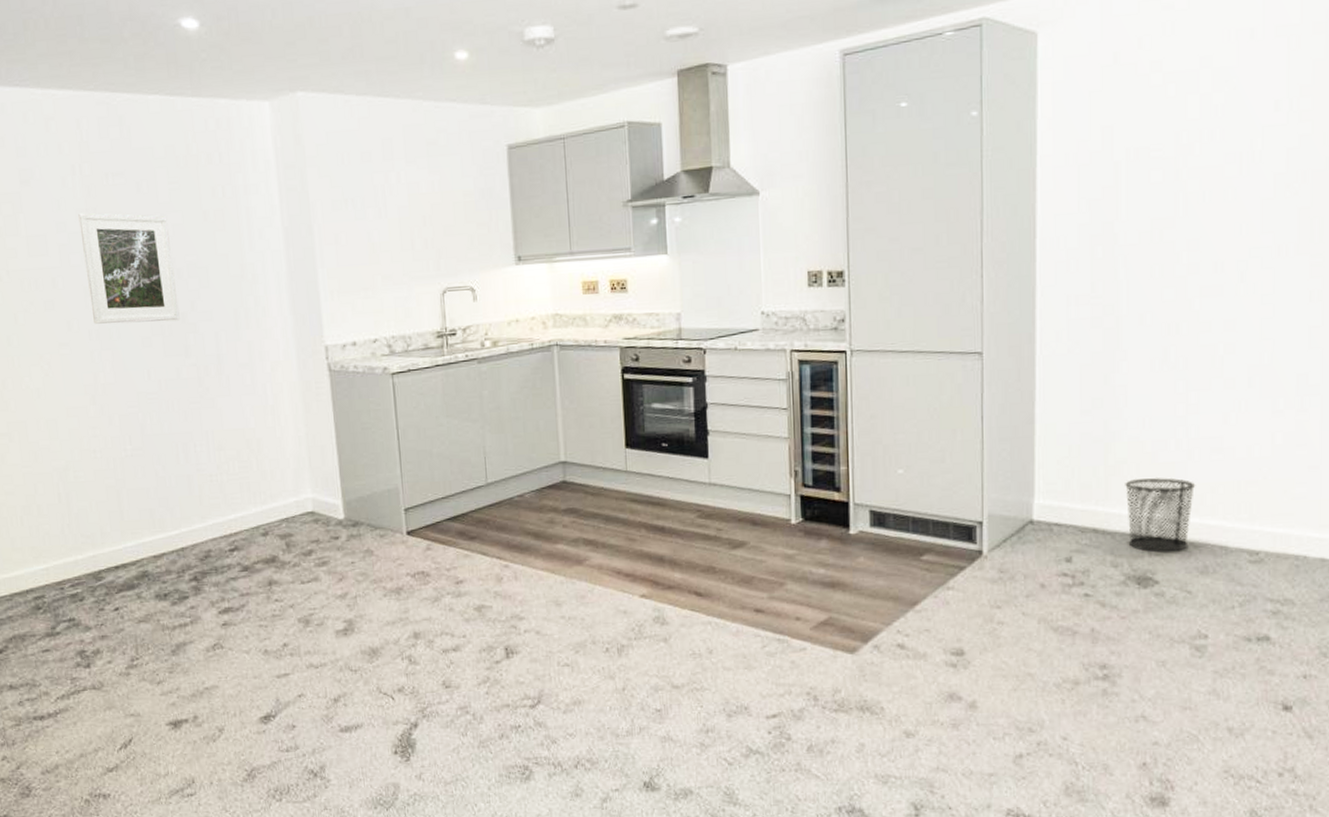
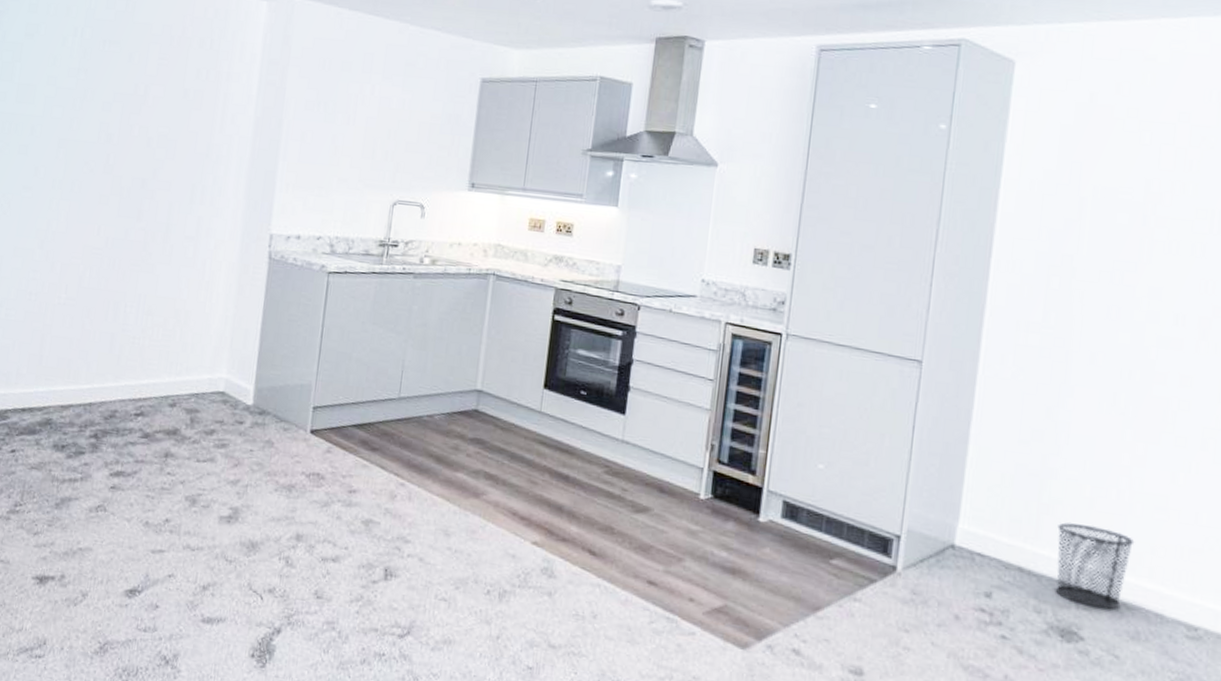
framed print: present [78,213,180,324] -> none [60,71,150,185]

